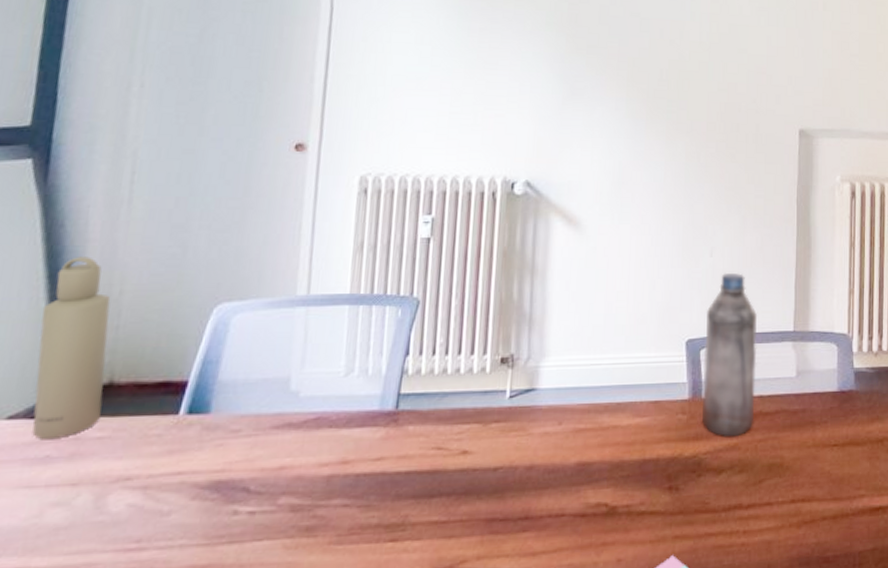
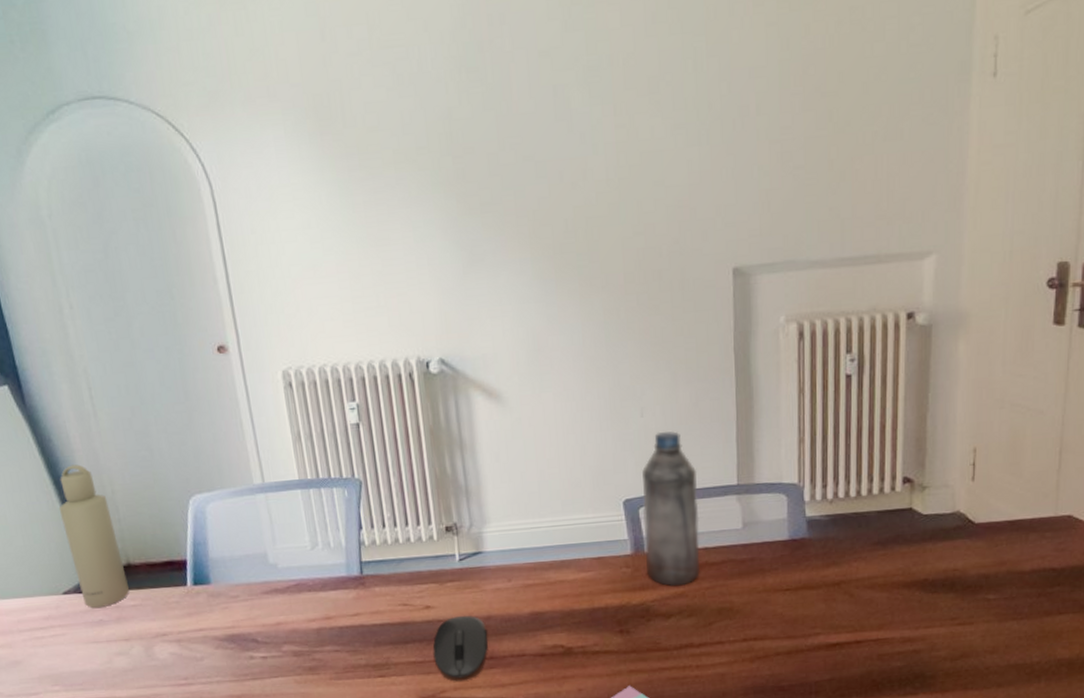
computer mouse: none [460,463,527,548] -> present [432,615,488,682]

